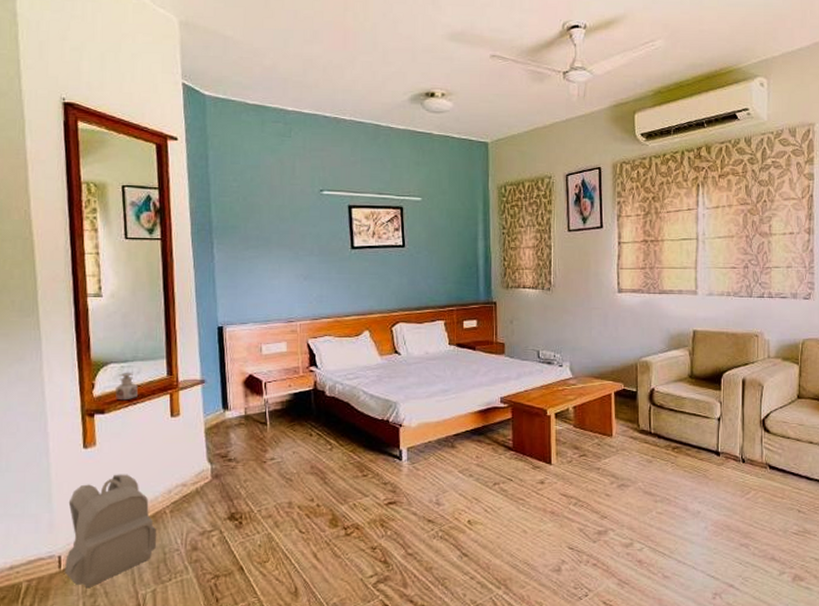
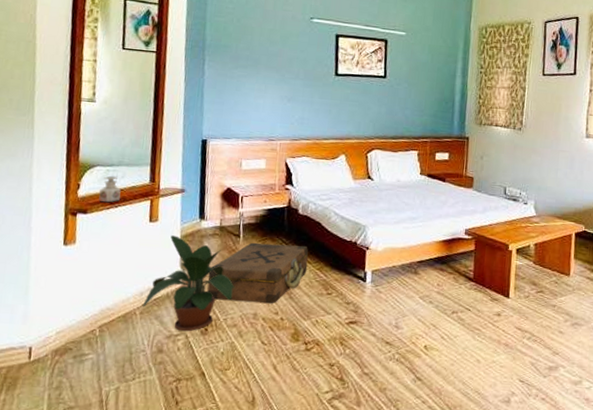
backpack: present [65,474,157,587] -> none [34,272,126,380]
potted plant: none [172,429,267,527] -> present [143,235,236,332]
suitcase: none [237,428,340,491] -> present [207,242,309,303]

